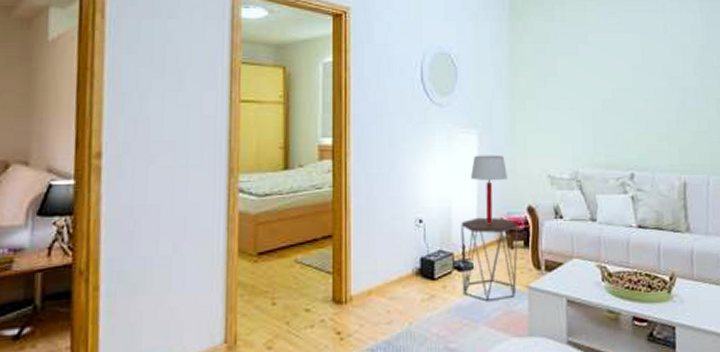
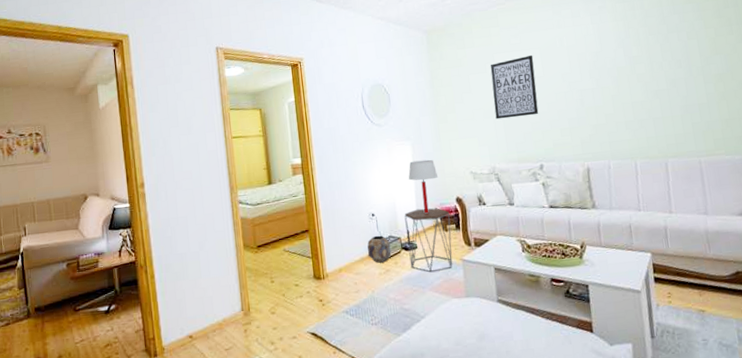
planter: none [409,248,440,286] -> present [367,235,392,263]
wall art: none [582,39,634,113] -> present [490,54,539,120]

